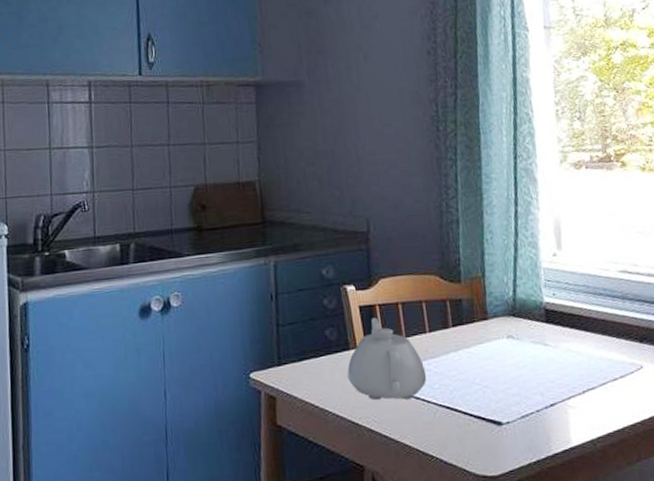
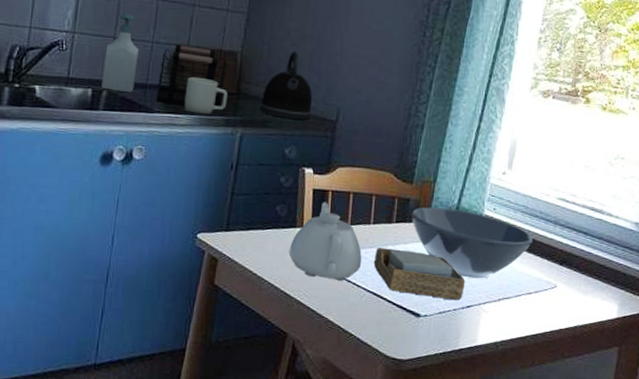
soap bottle: none [126,163,161,242] -> present [101,13,140,93]
dish rack: none [182,183,250,246] -> present [155,44,228,111]
mug: none [210,212,255,251] -> present [184,76,228,115]
kettle: none [286,169,342,239] -> present [259,50,312,121]
napkin holder: none [438,354,543,402] -> present [373,248,466,301]
bowl: none [466,301,604,374] -> present [411,207,533,279]

